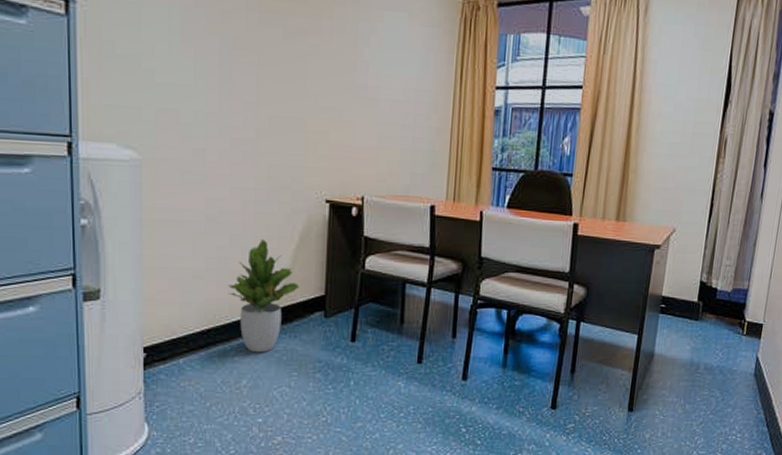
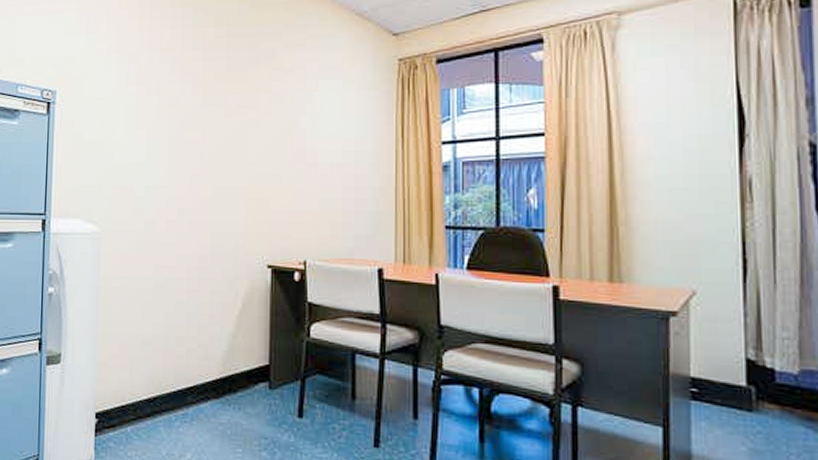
potted plant: present [227,238,300,353] -> none [173,305,244,425]

